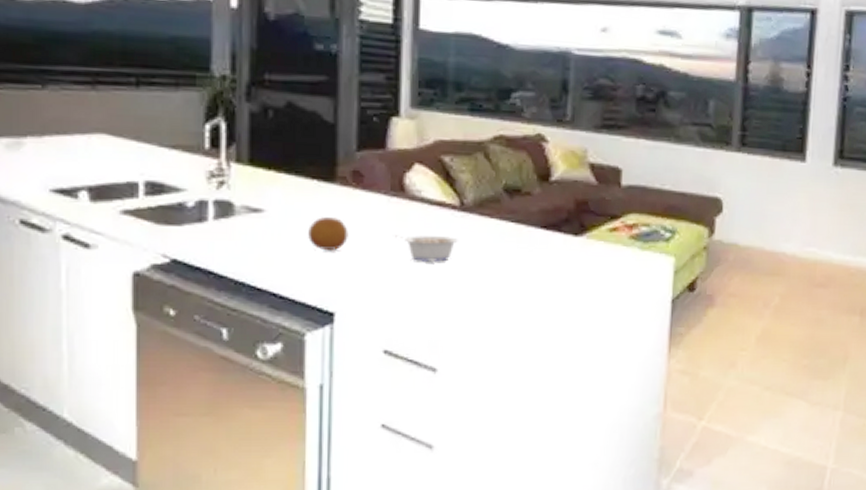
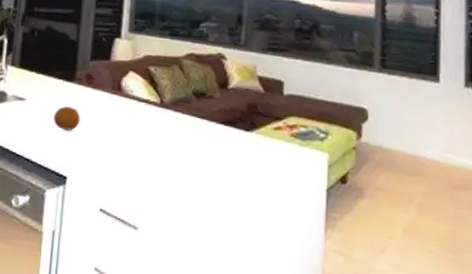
legume: present [394,235,458,262] -> none [112,122,158,145]

